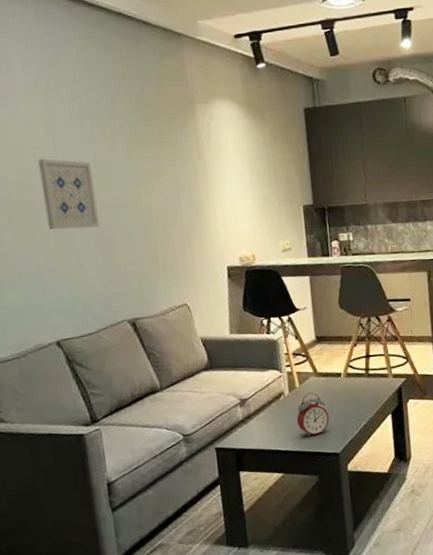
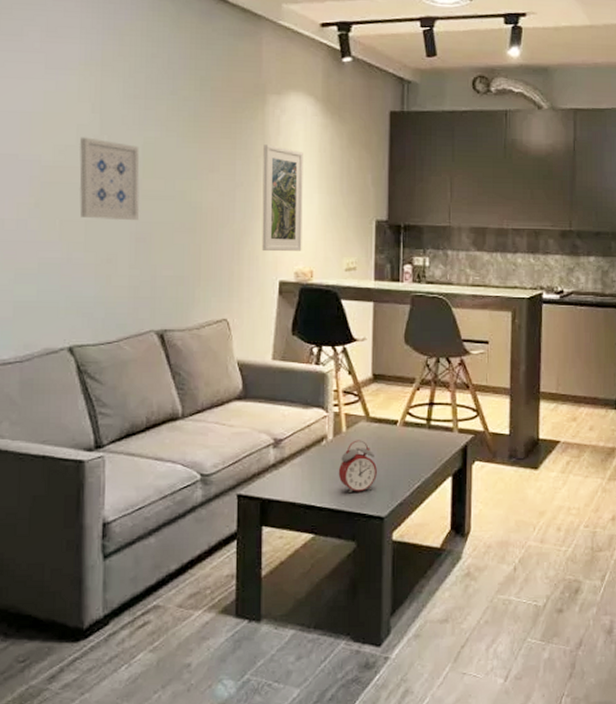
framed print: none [198,148,243,243] -> present [261,144,303,252]

